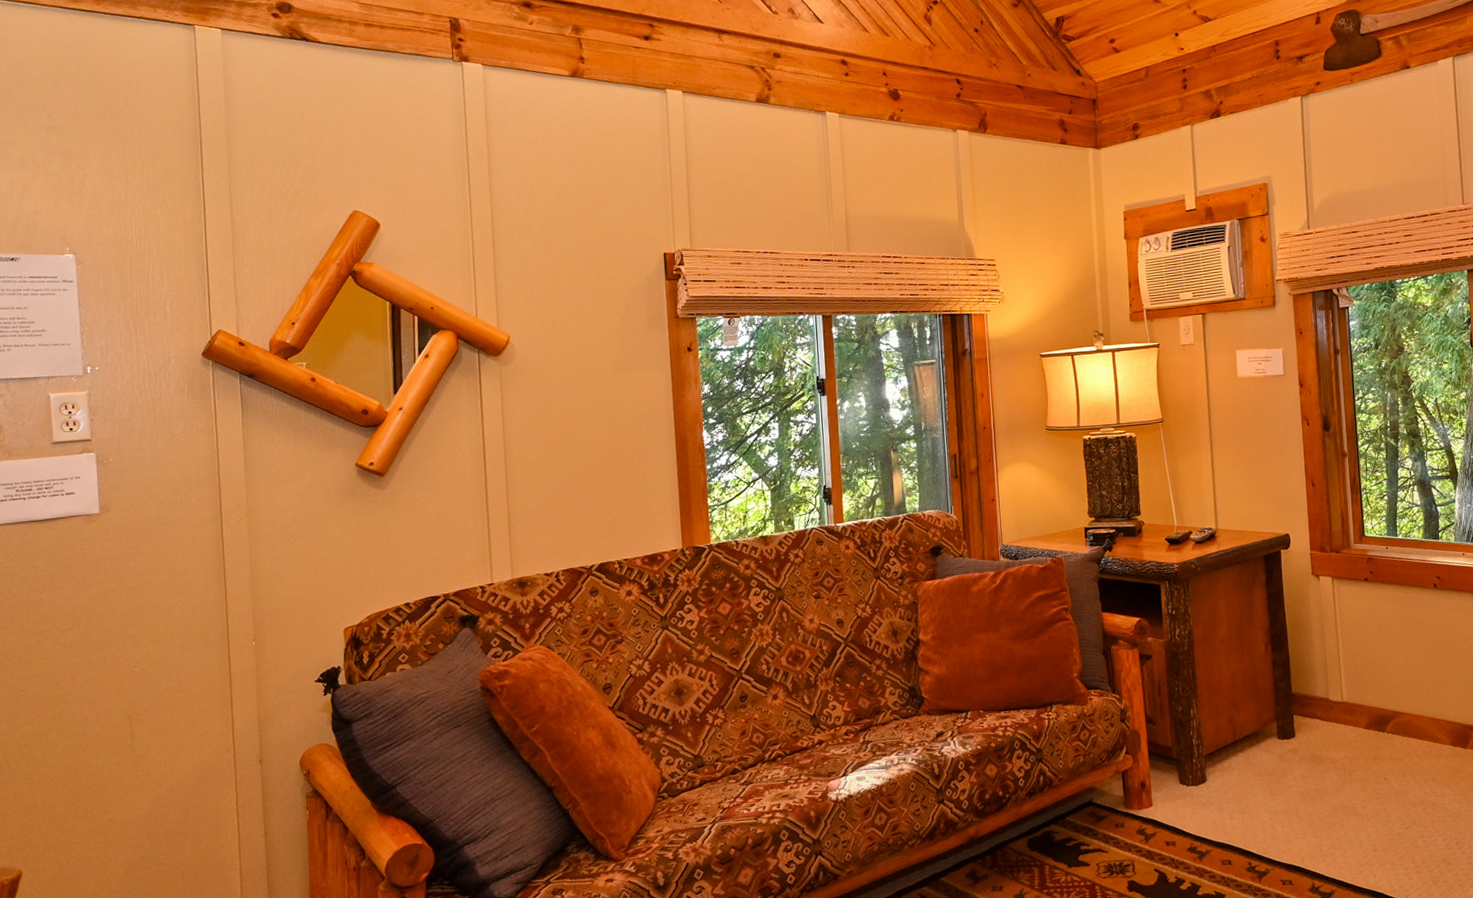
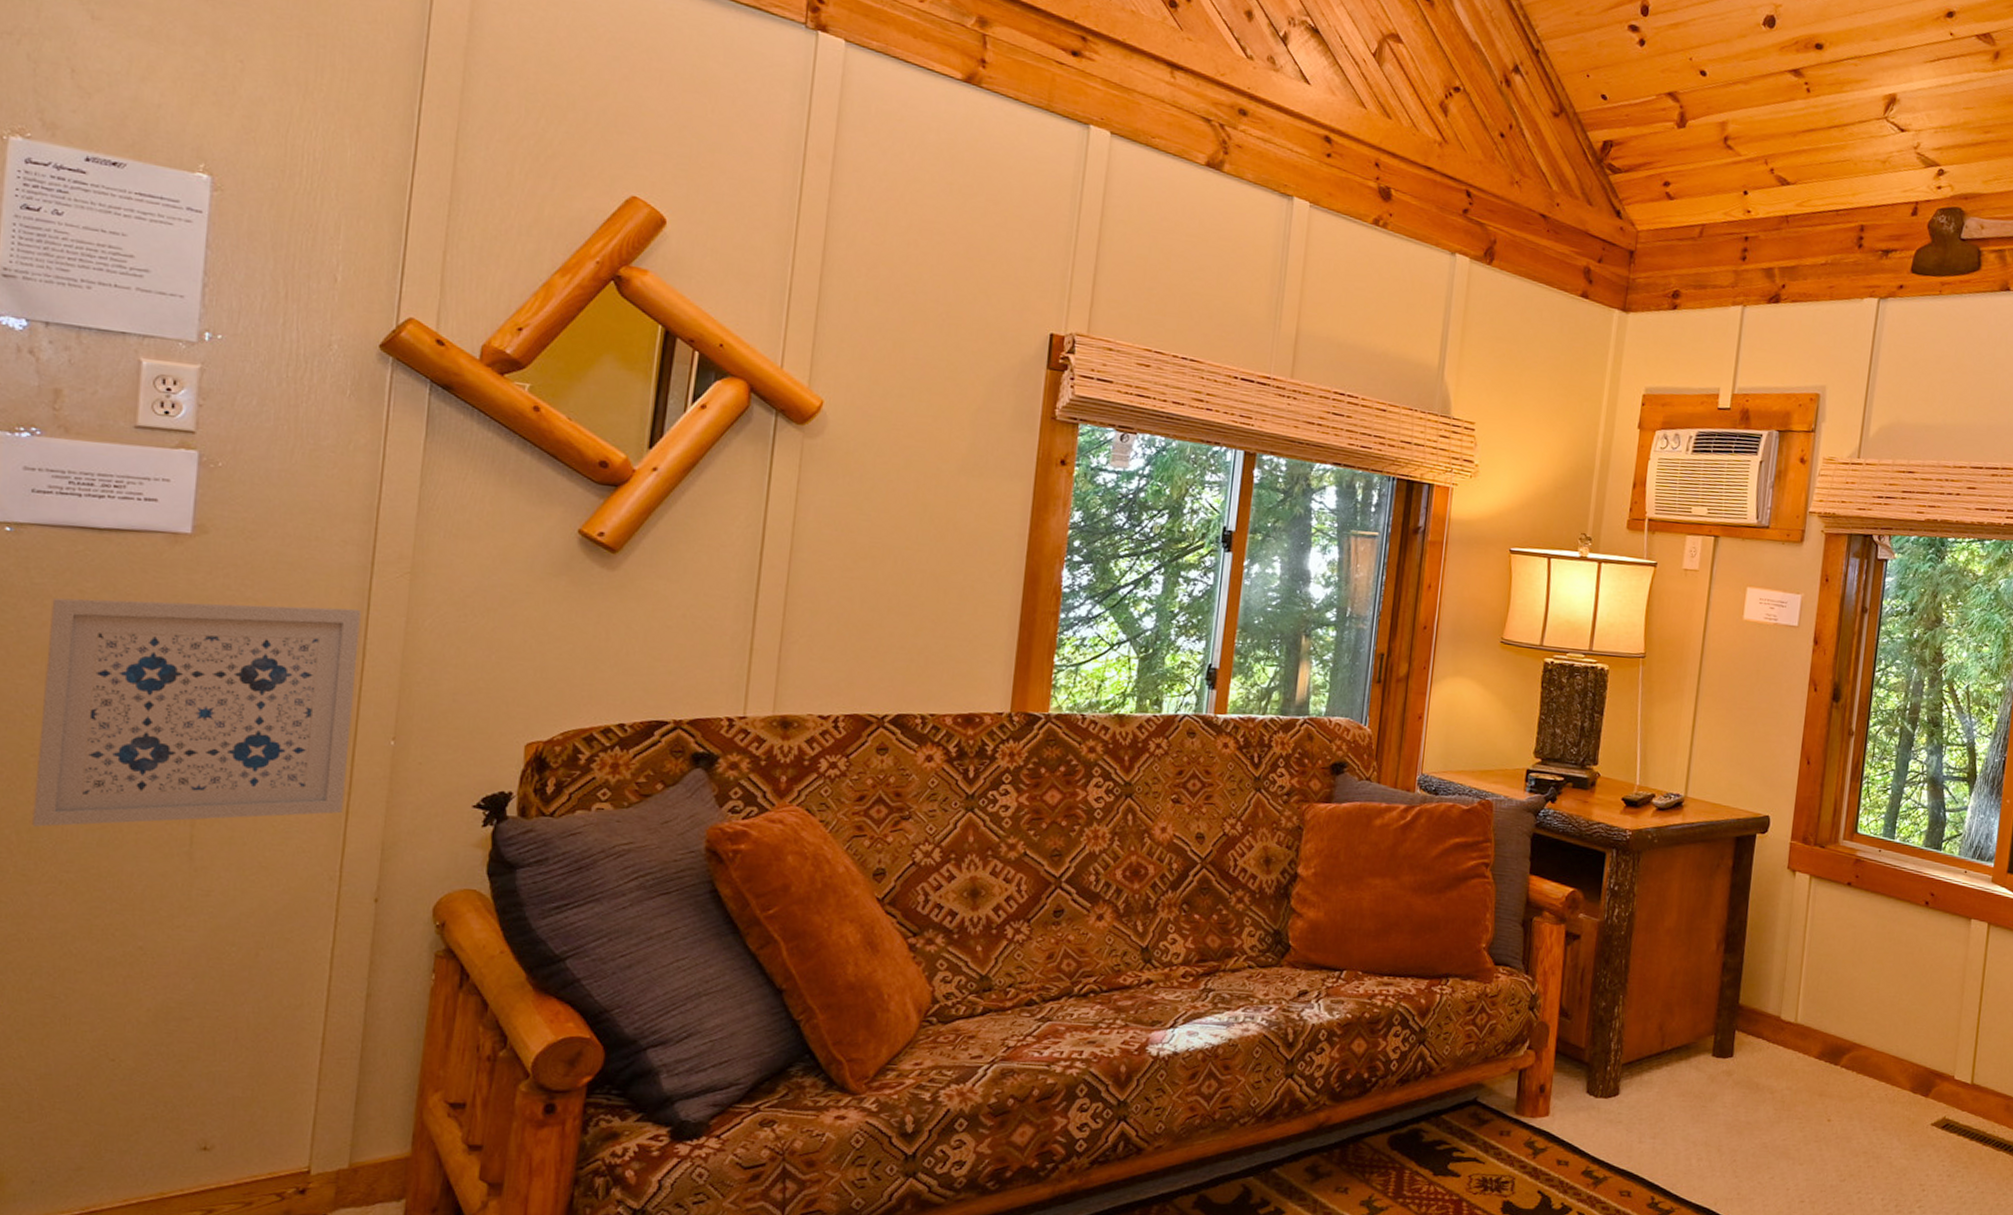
wall art: none [18,548,228,742] -> present [32,598,361,827]

